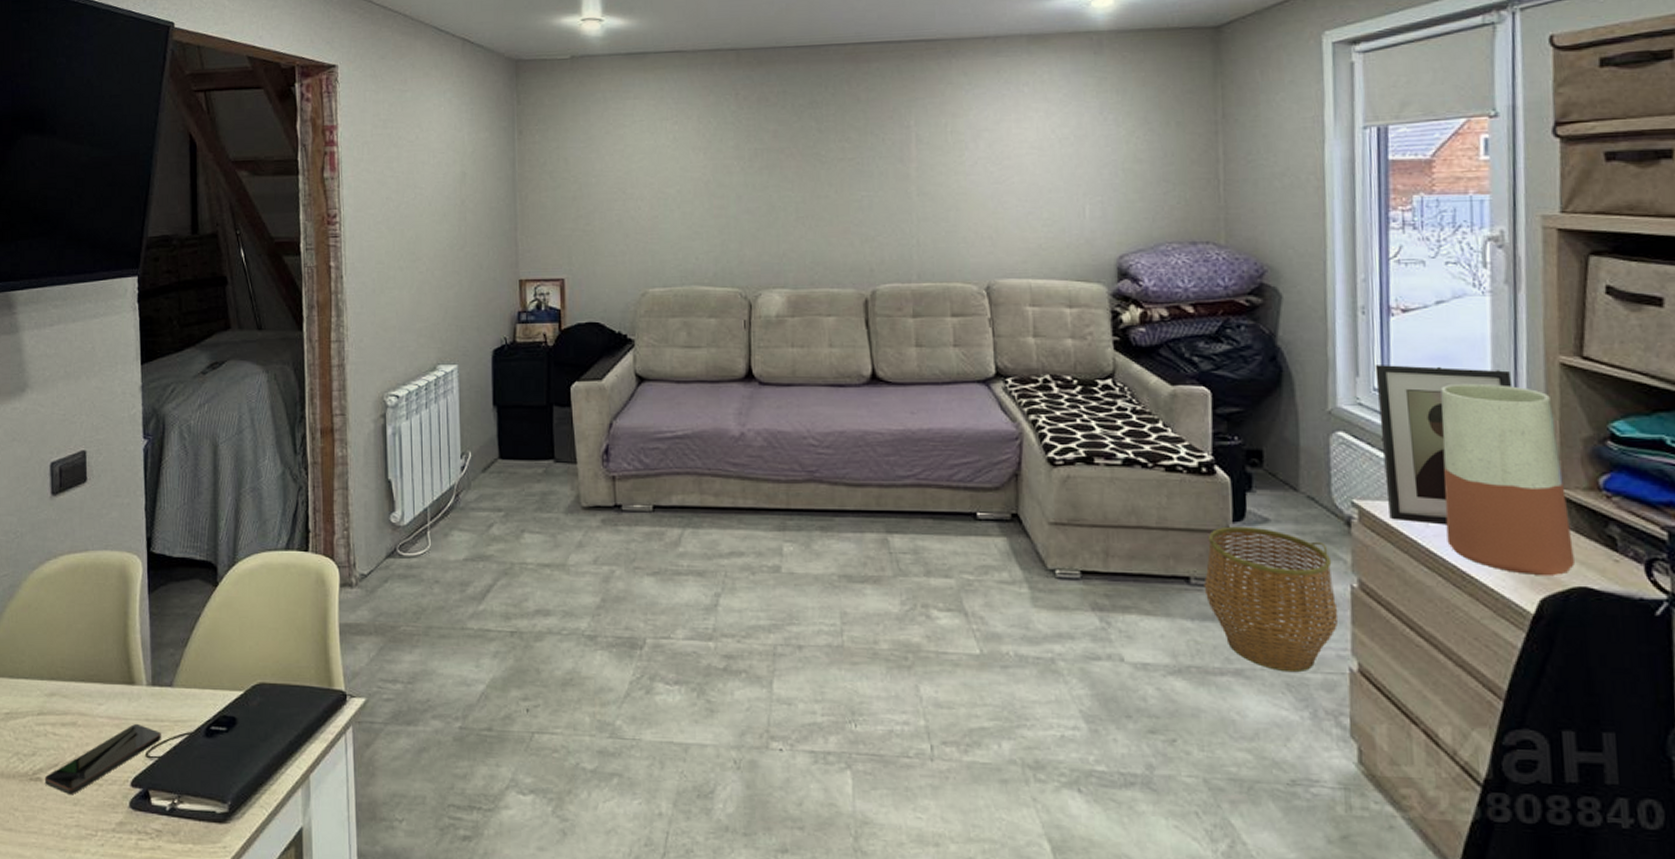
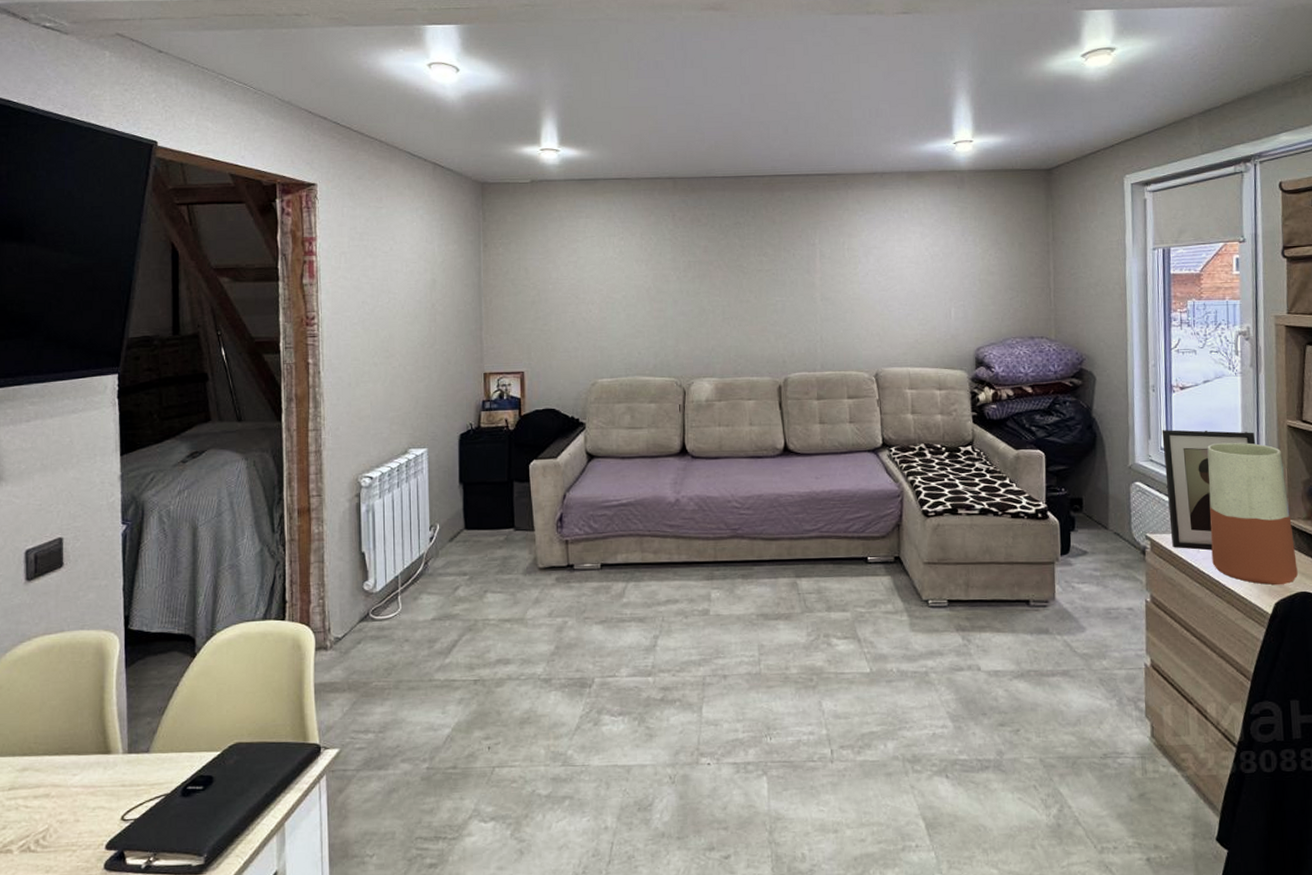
phone: present [44,723,161,794] -> none [15,789,137,862]
basket: present [1203,526,1339,673] -> none [1040,558,1137,670]

